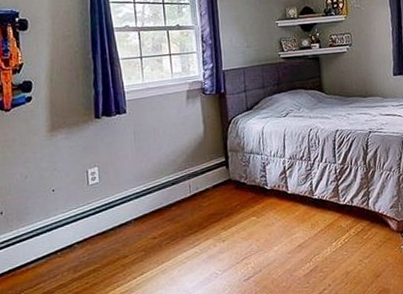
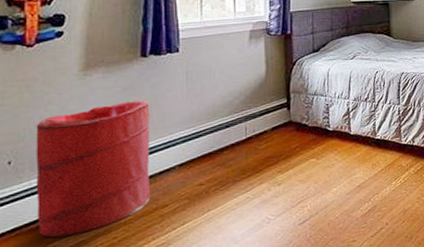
laundry hamper: none [18,159,112,280] -> present [36,100,150,238]

